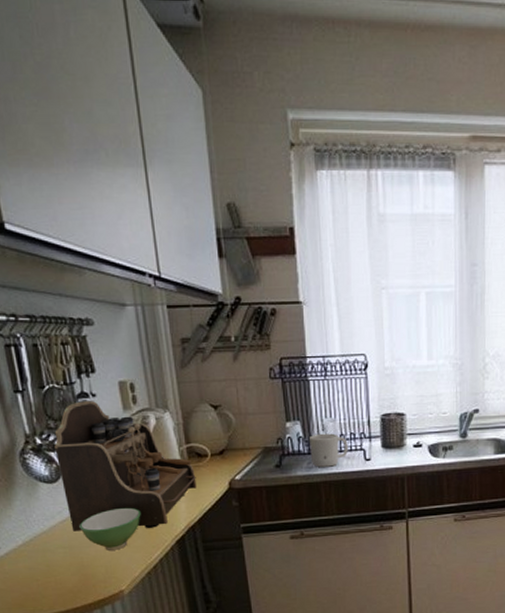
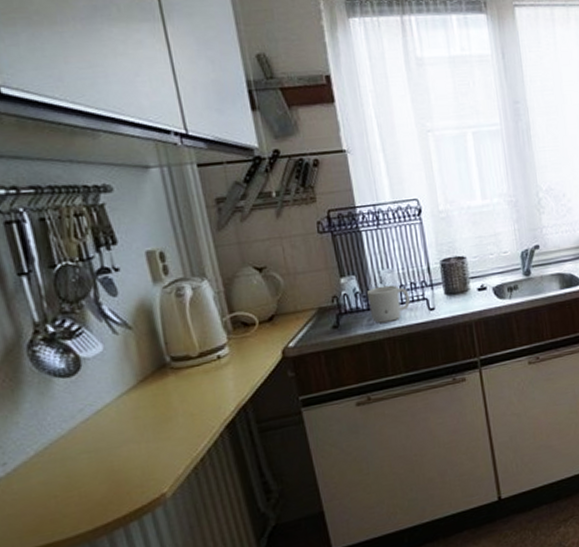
spice rack: present [54,401,197,532] -> none [70,276,245,431]
bowl: present [79,507,141,550] -> none [106,393,182,448]

